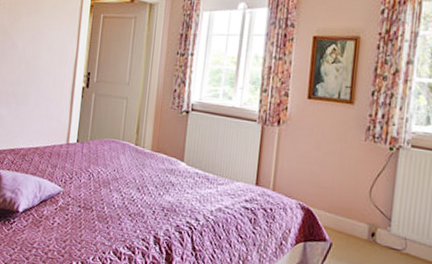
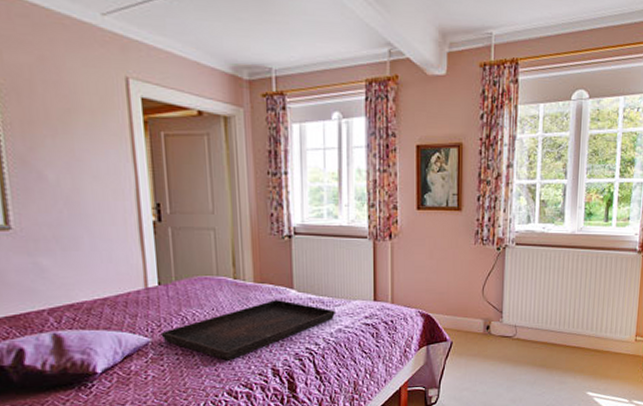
serving tray: none [70,169,218,221] -> present [160,299,335,361]

